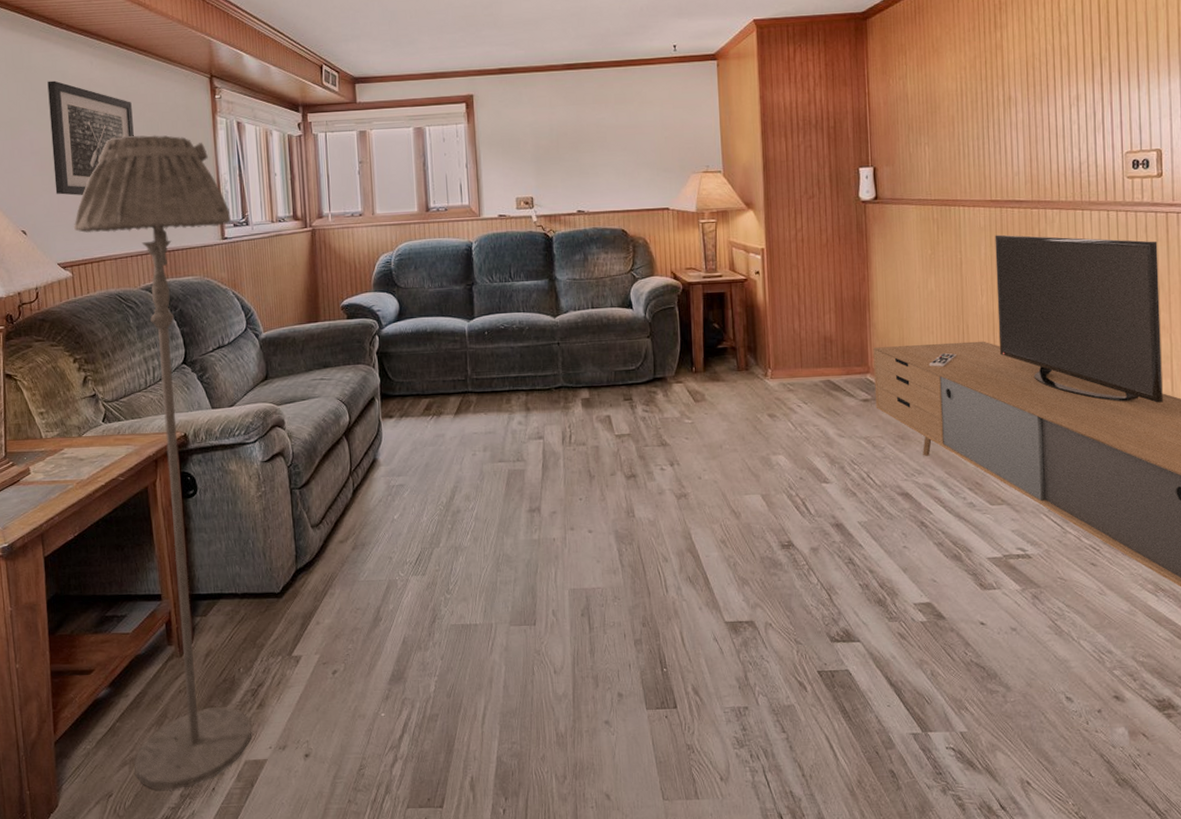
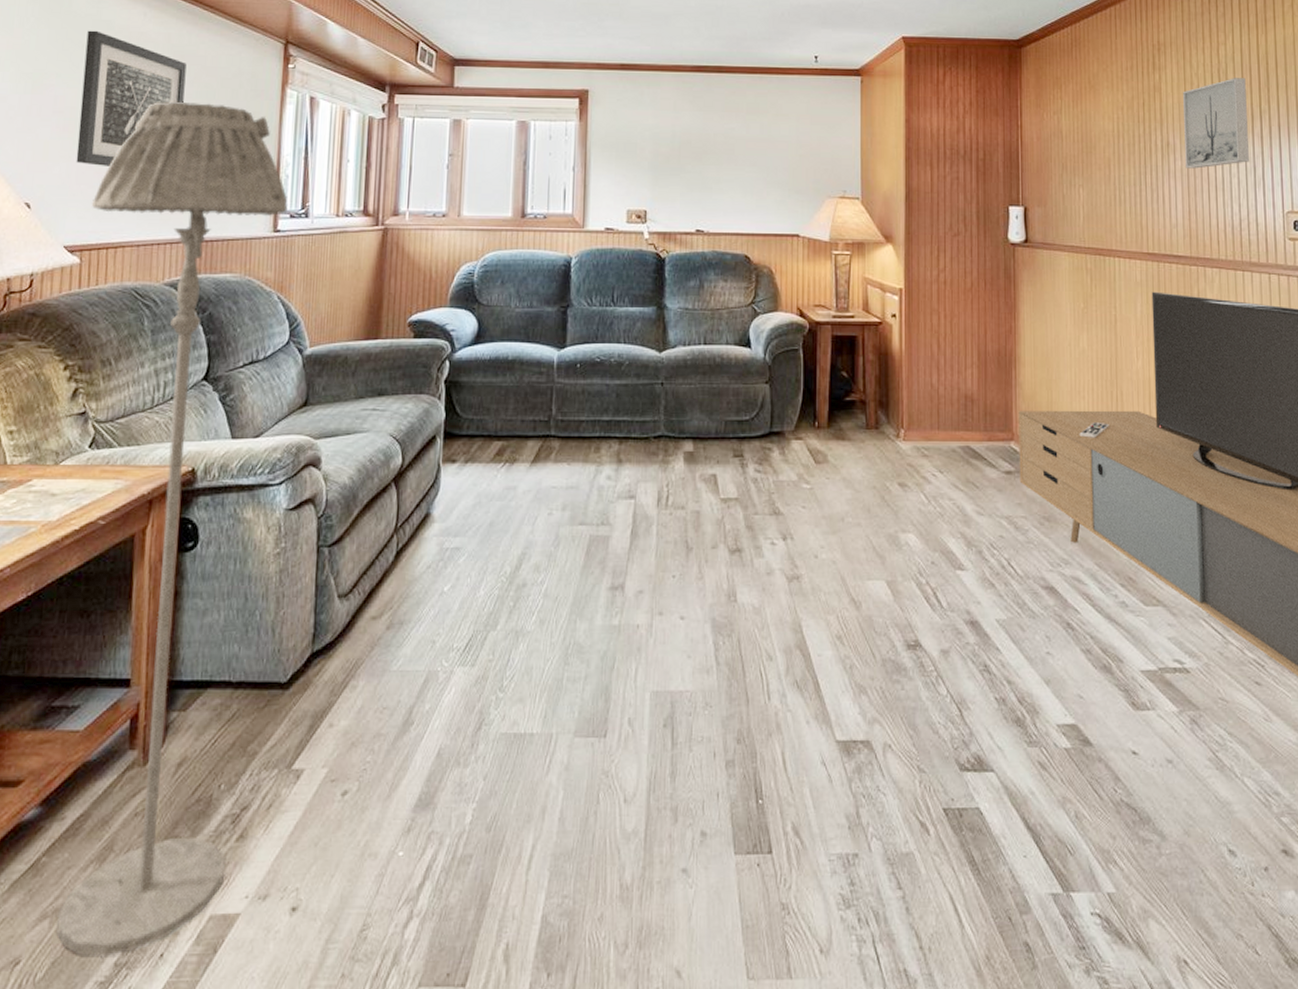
wall art: none [1024,28,1089,119] -> present [1183,78,1249,169]

